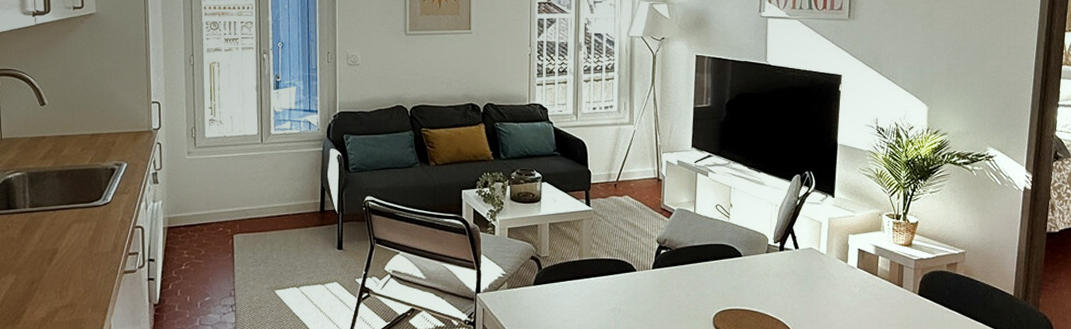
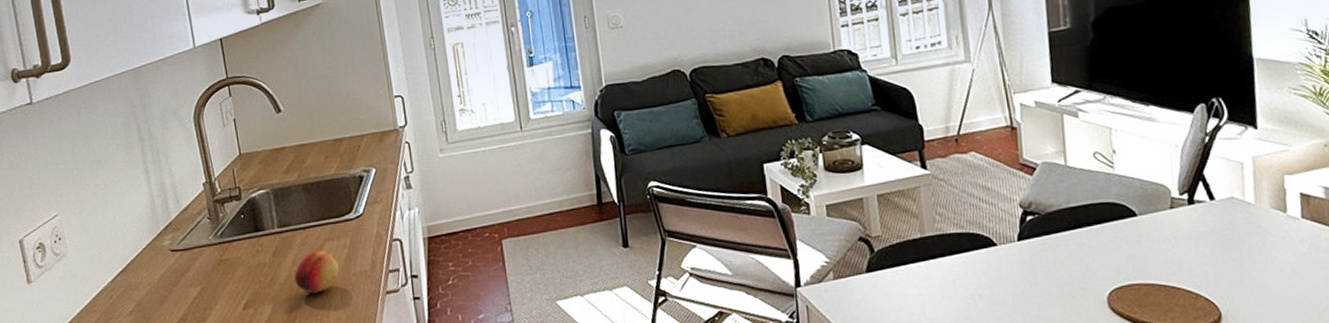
fruit: none [40,231,82,268] -> present [294,250,339,294]

